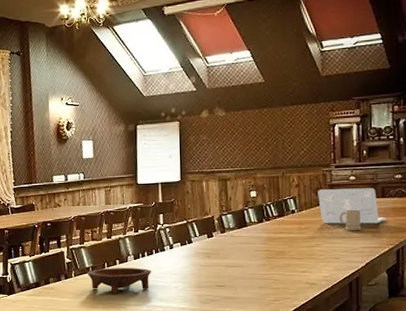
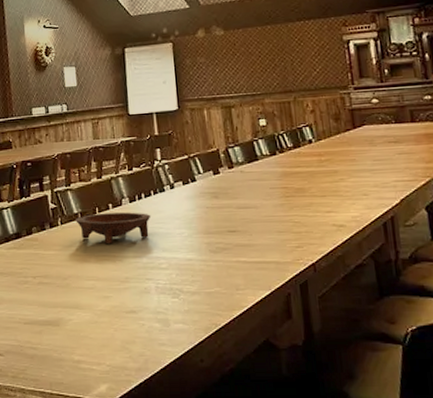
laptop: present [318,188,387,224] -> none [336,111,419,155]
mug: present [339,210,362,230] -> none [364,138,392,162]

